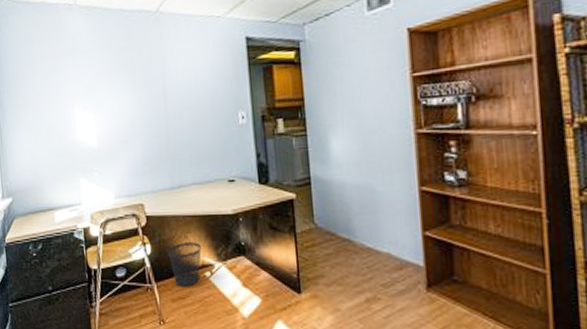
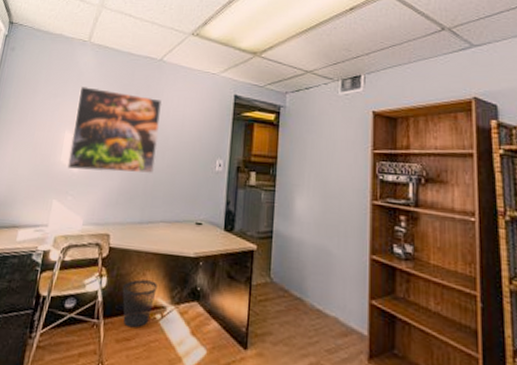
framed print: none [78,55,175,146] -> present [67,85,162,174]

